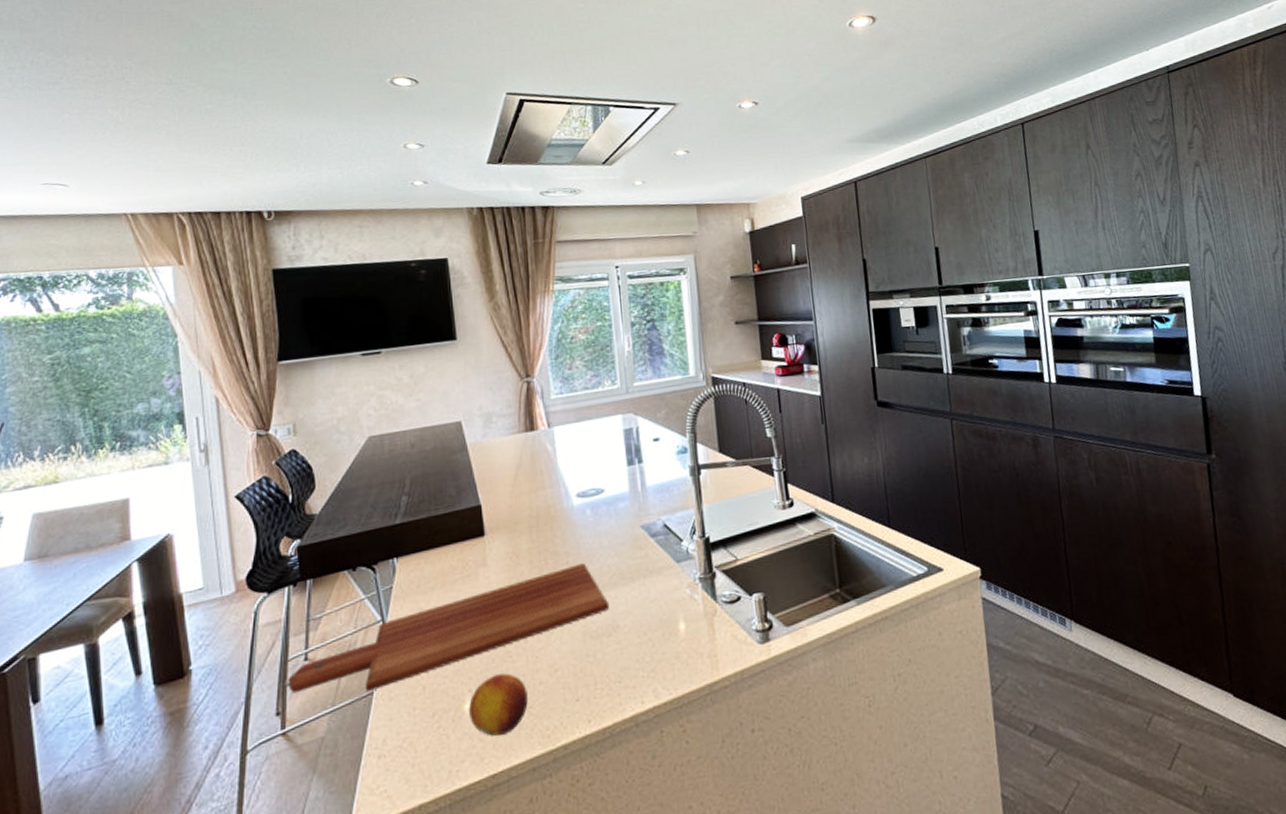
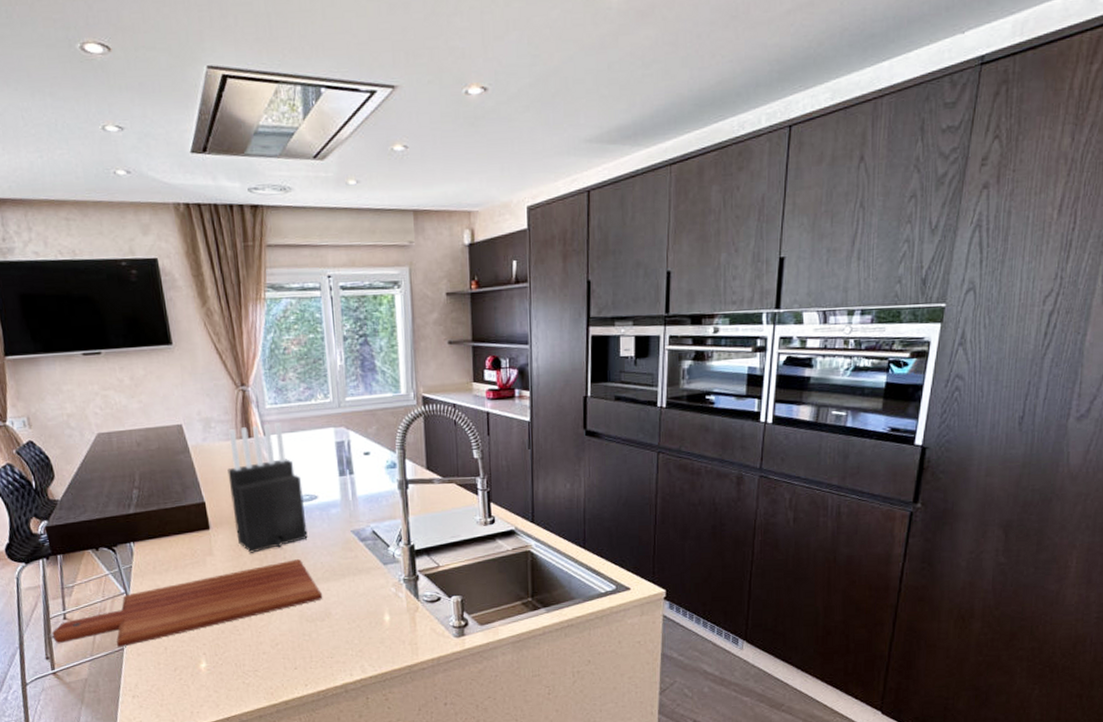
fruit: present [469,673,528,736] -> none [204,643,254,689]
knife block: none [507,413,593,561] -> present [227,423,308,553]

